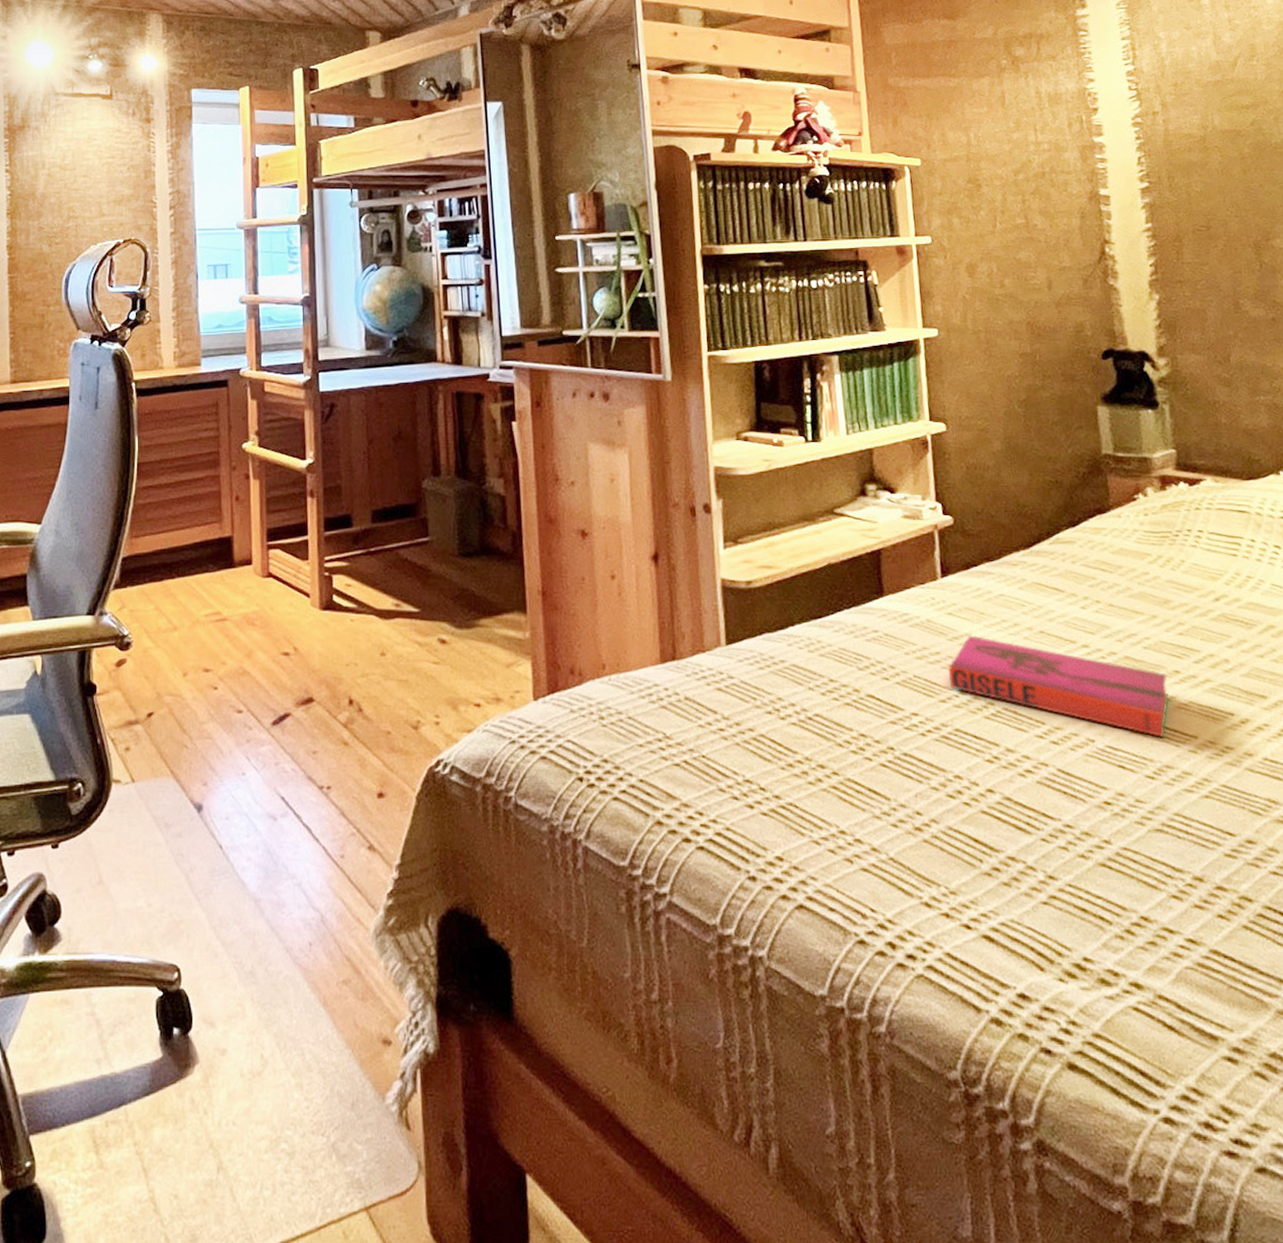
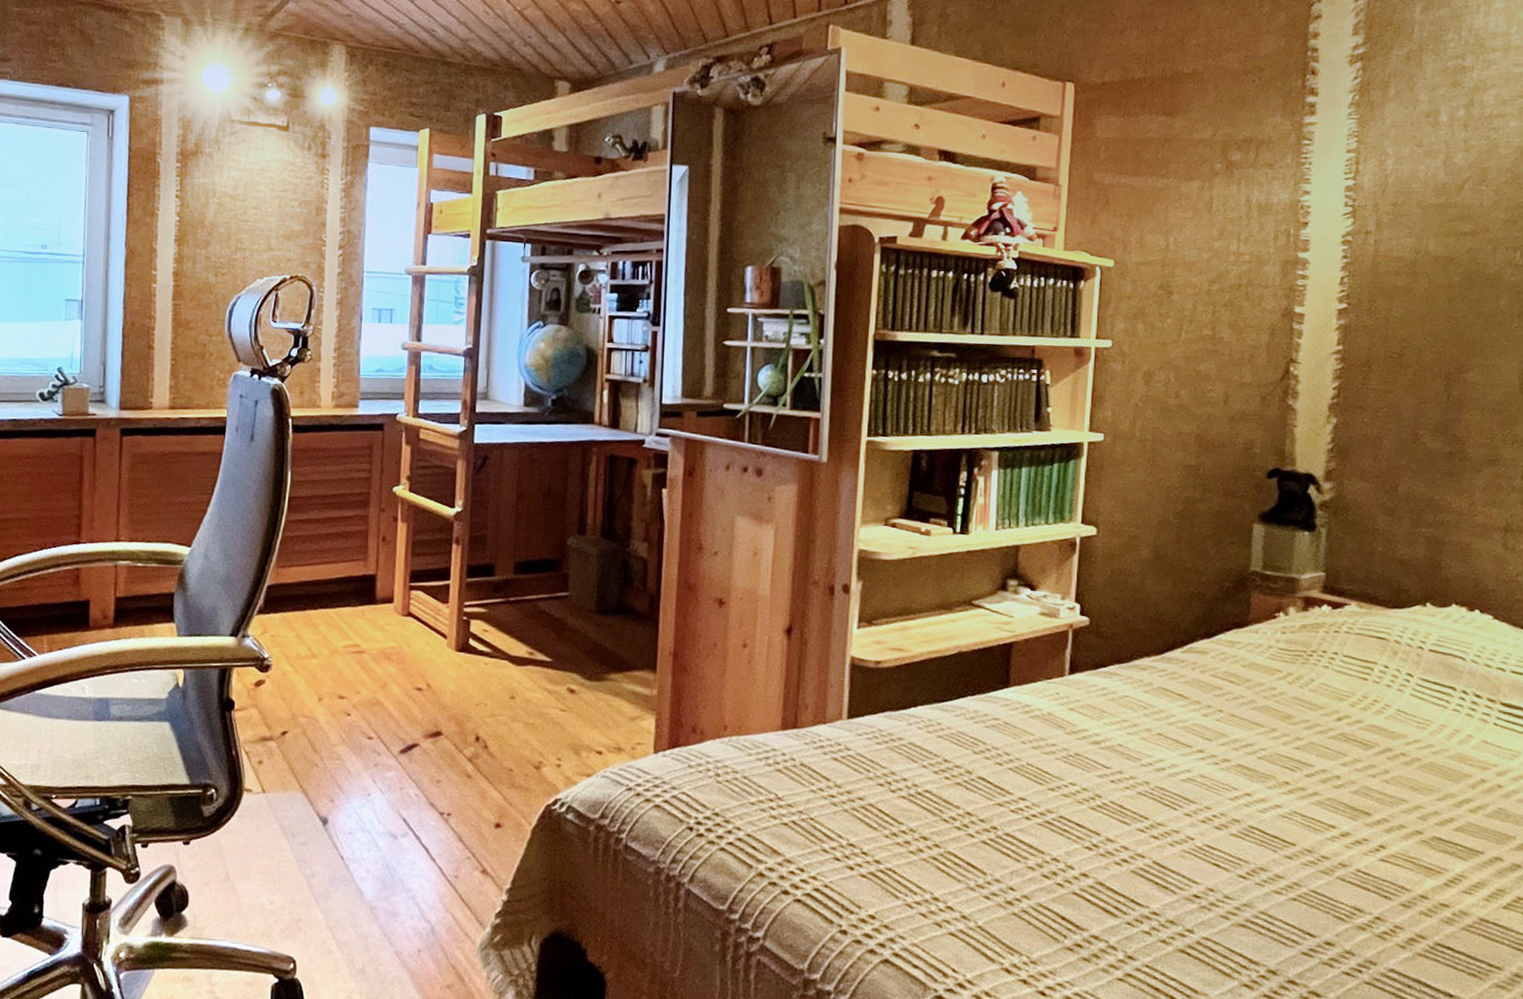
hardback book: present [948,635,1169,737] -> none [1061,731,1276,842]

